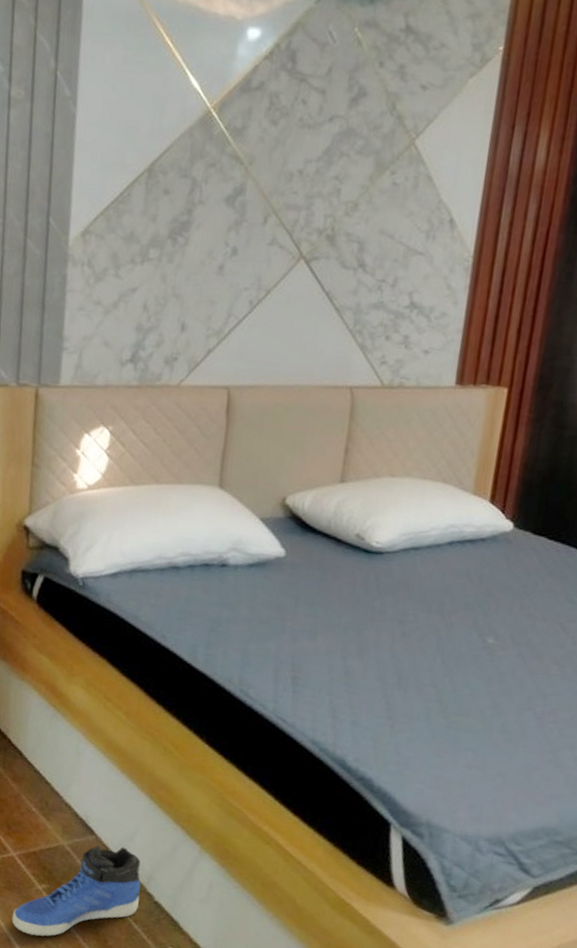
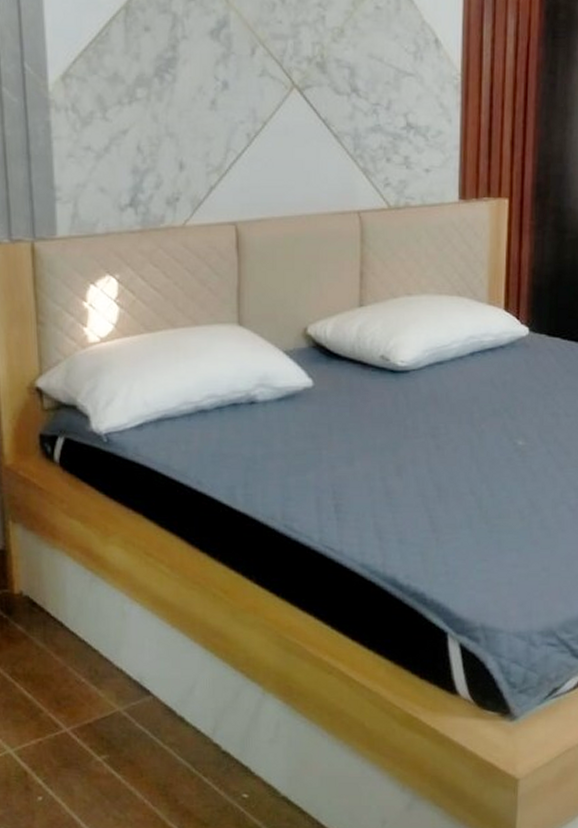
sneaker: present [11,845,141,937] -> none [73,702,206,810]

